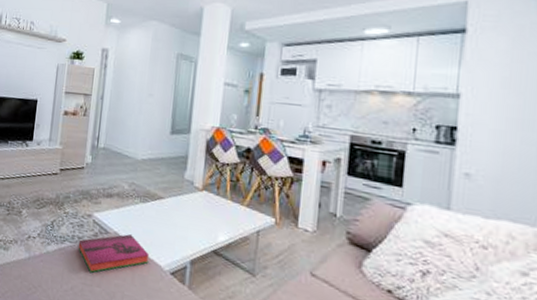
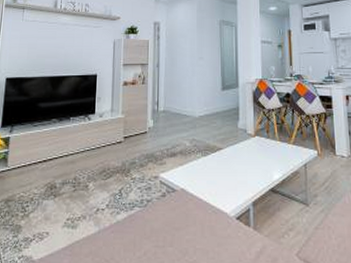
hardback book: present [78,233,150,273] -> none [147,187,216,233]

